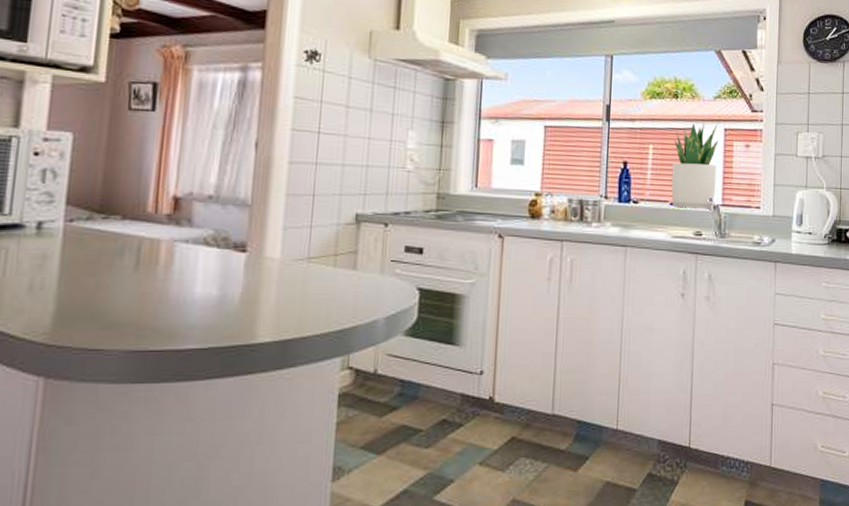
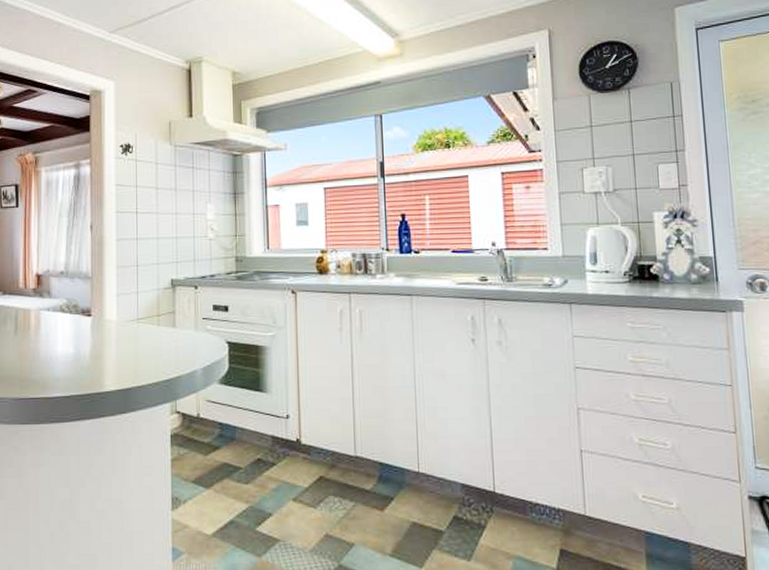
planter: present [671,122,719,209] -> none [450,168,498,255]

